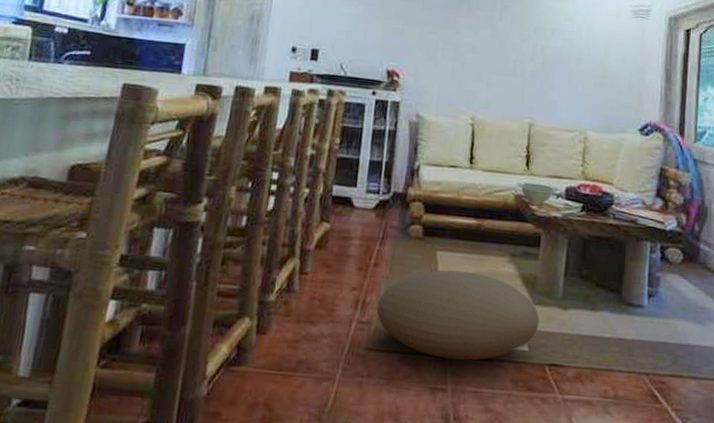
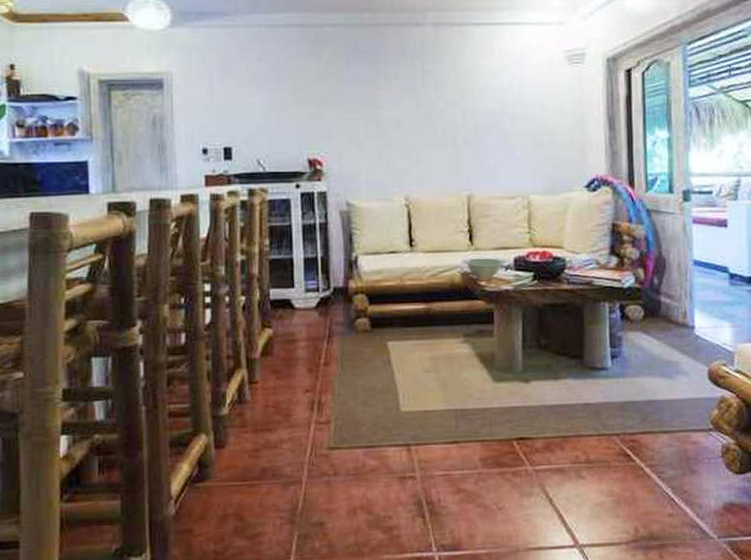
pouf: present [376,270,539,361] -> none [333,358,502,447]

